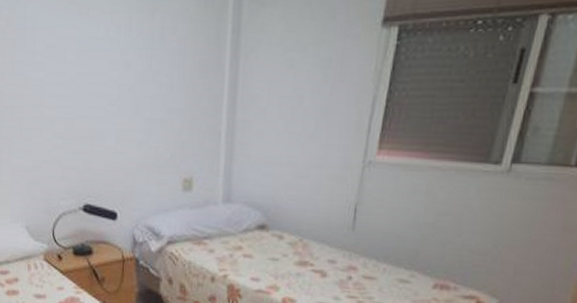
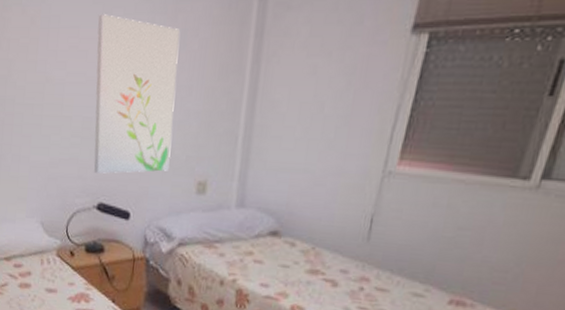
wall art: none [74,14,158,174] -> present [94,14,180,174]

